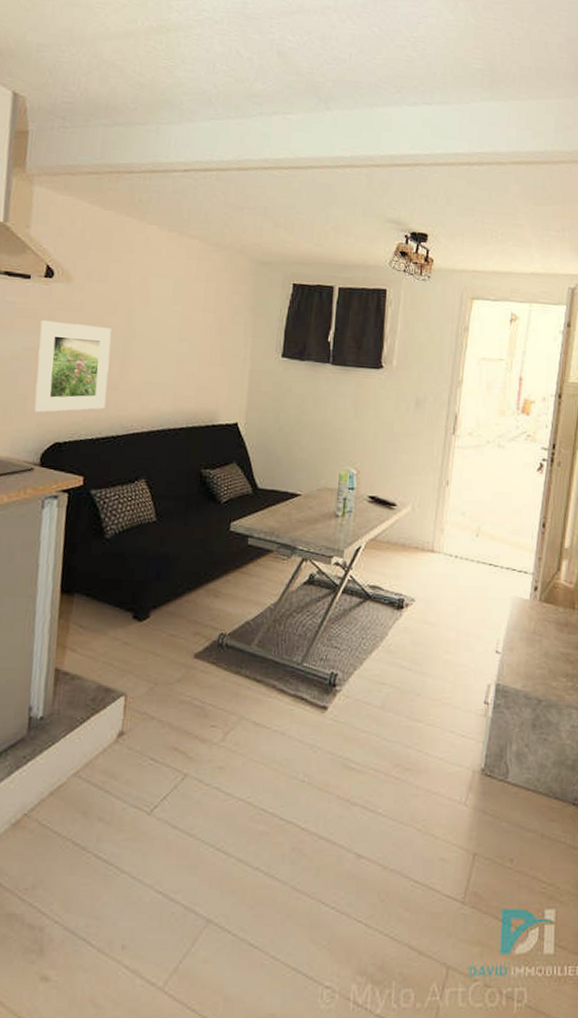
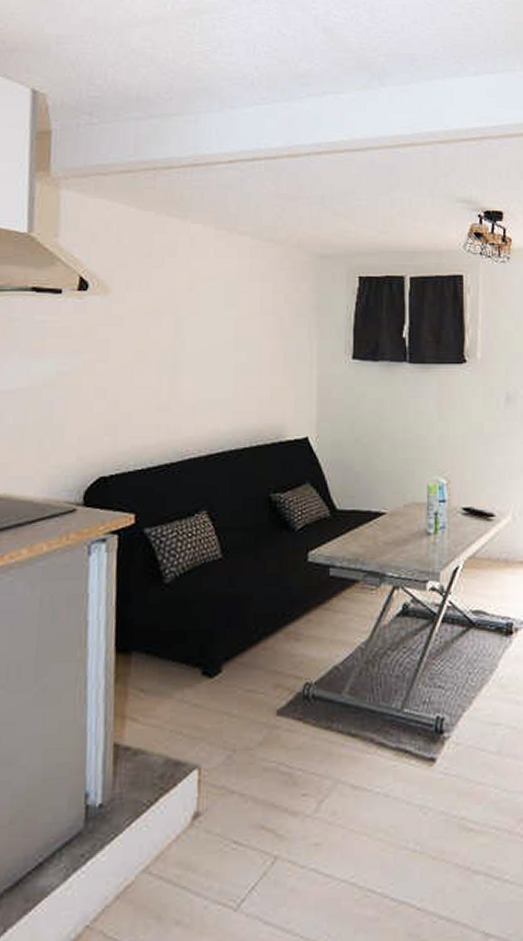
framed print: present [34,320,111,412] -> none [73,338,158,443]

